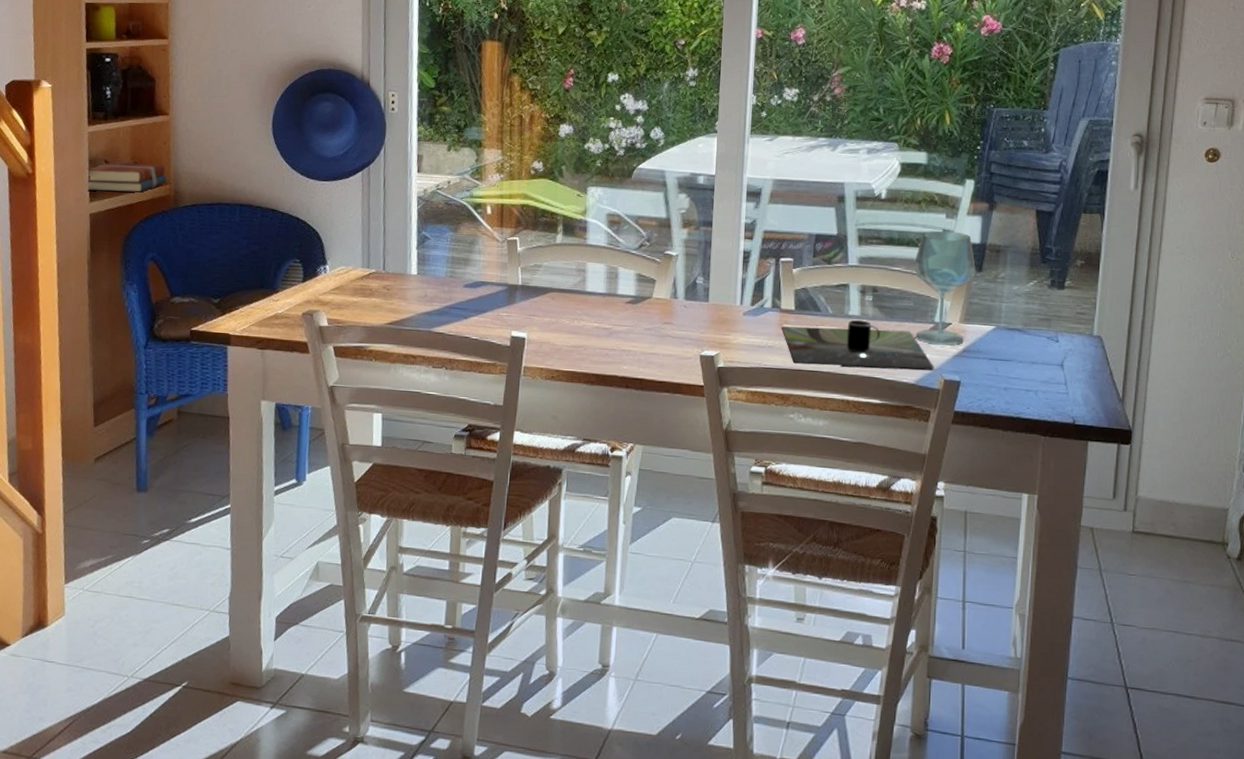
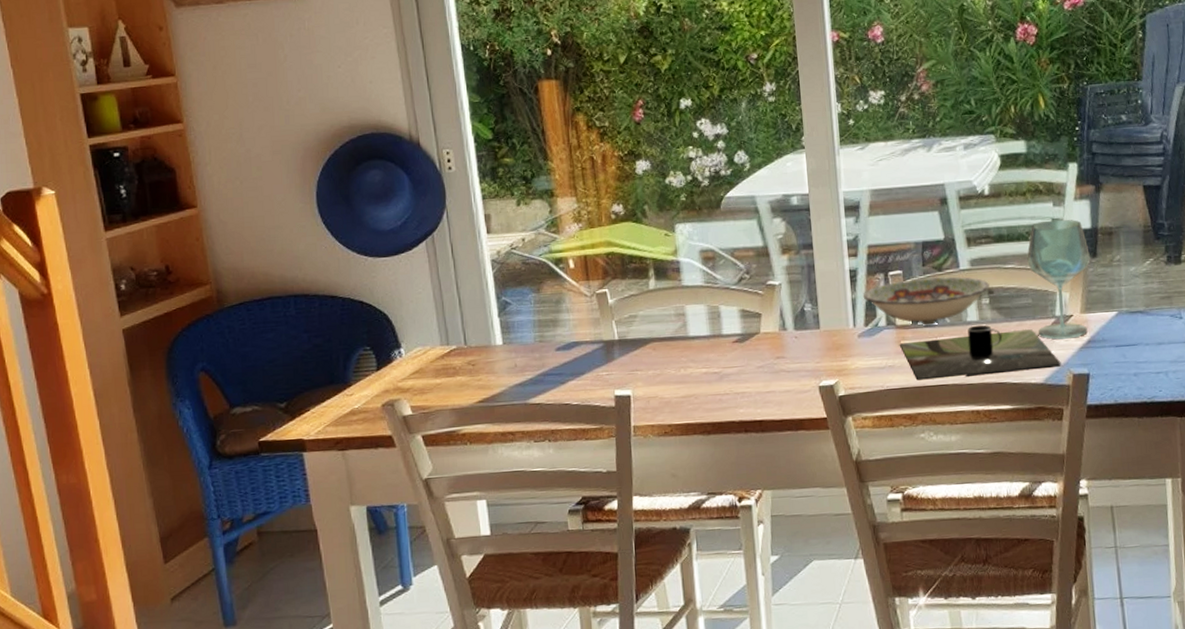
books: present [86,162,167,193] -> none [111,262,206,304]
bowl: none [753,267,876,314] -> present [863,276,990,326]

